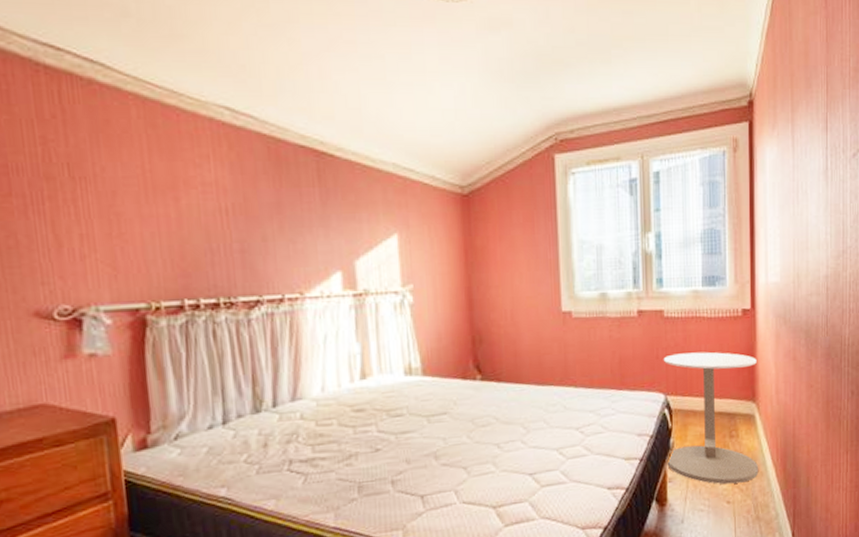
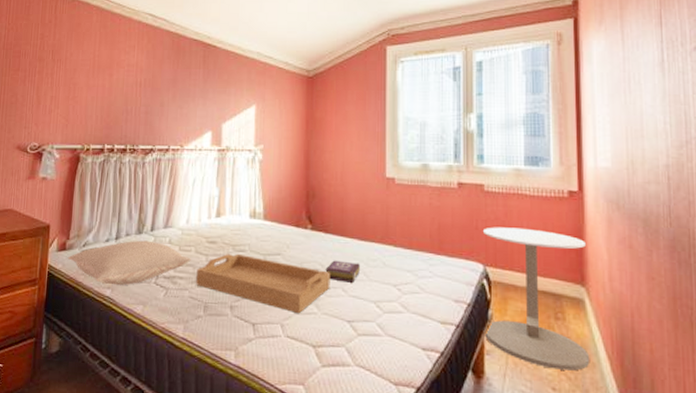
pillow: none [153,419,334,483] -> present [68,240,191,286]
serving tray: none [343,419,508,476] -> present [196,253,330,314]
book: none [501,410,539,434] -> present [325,260,360,283]

